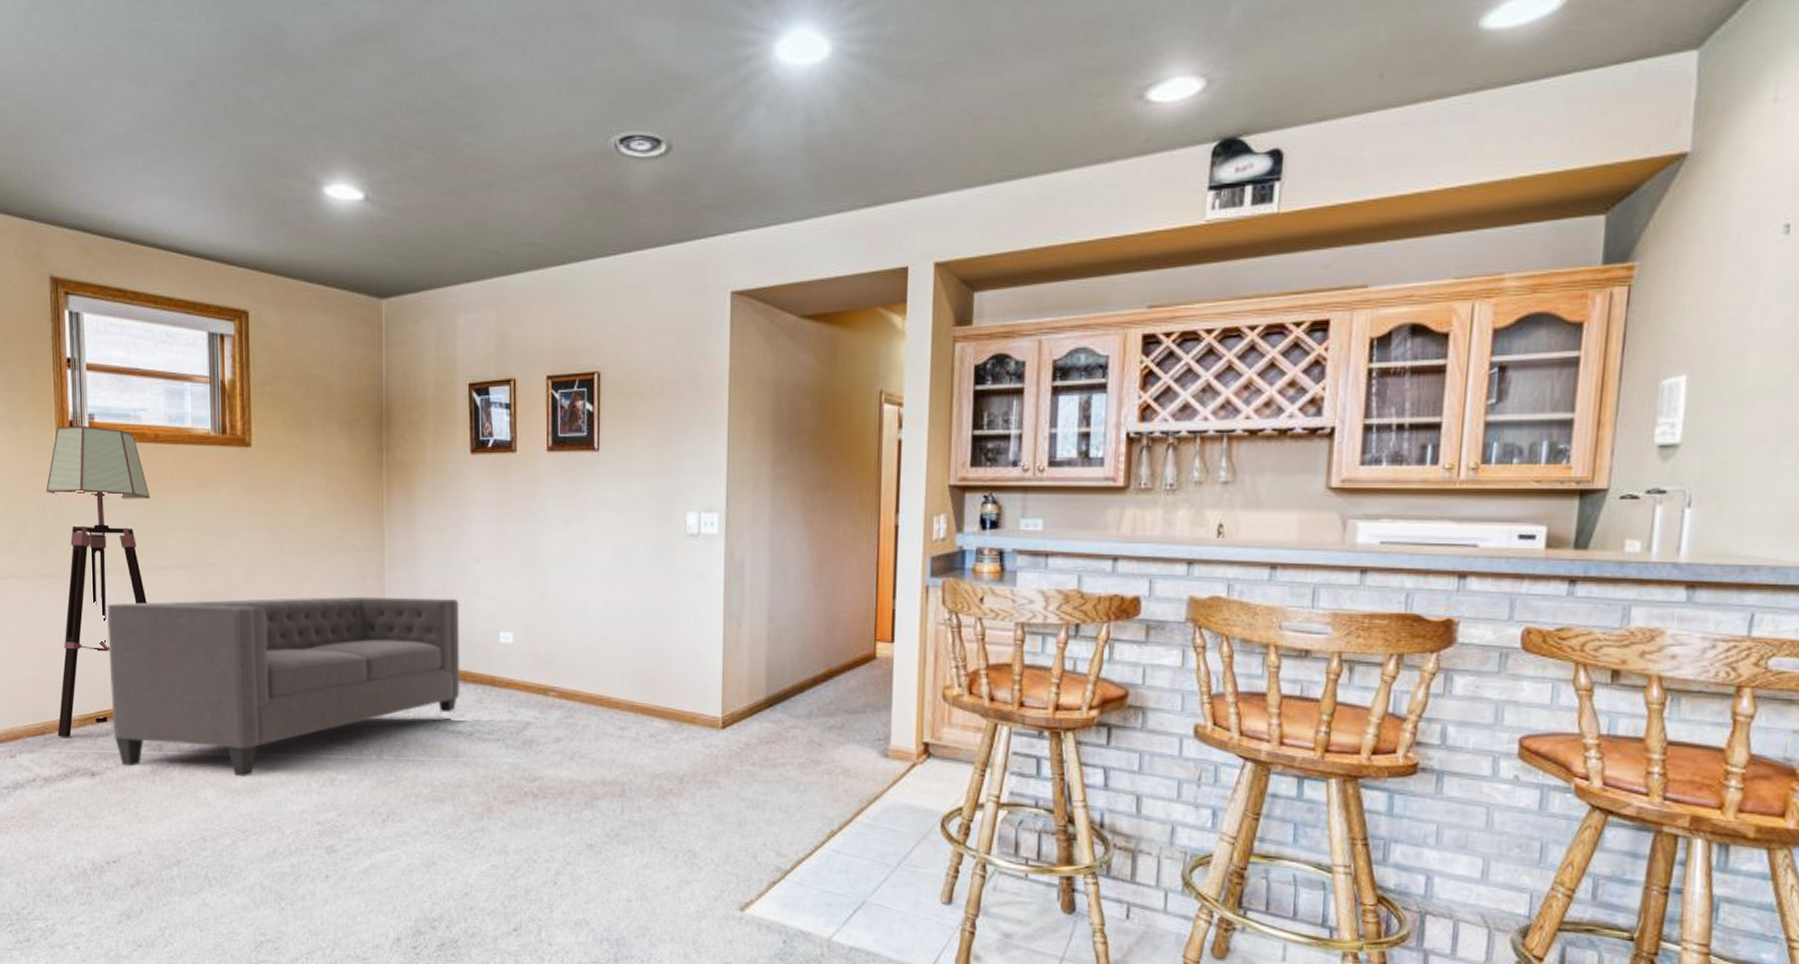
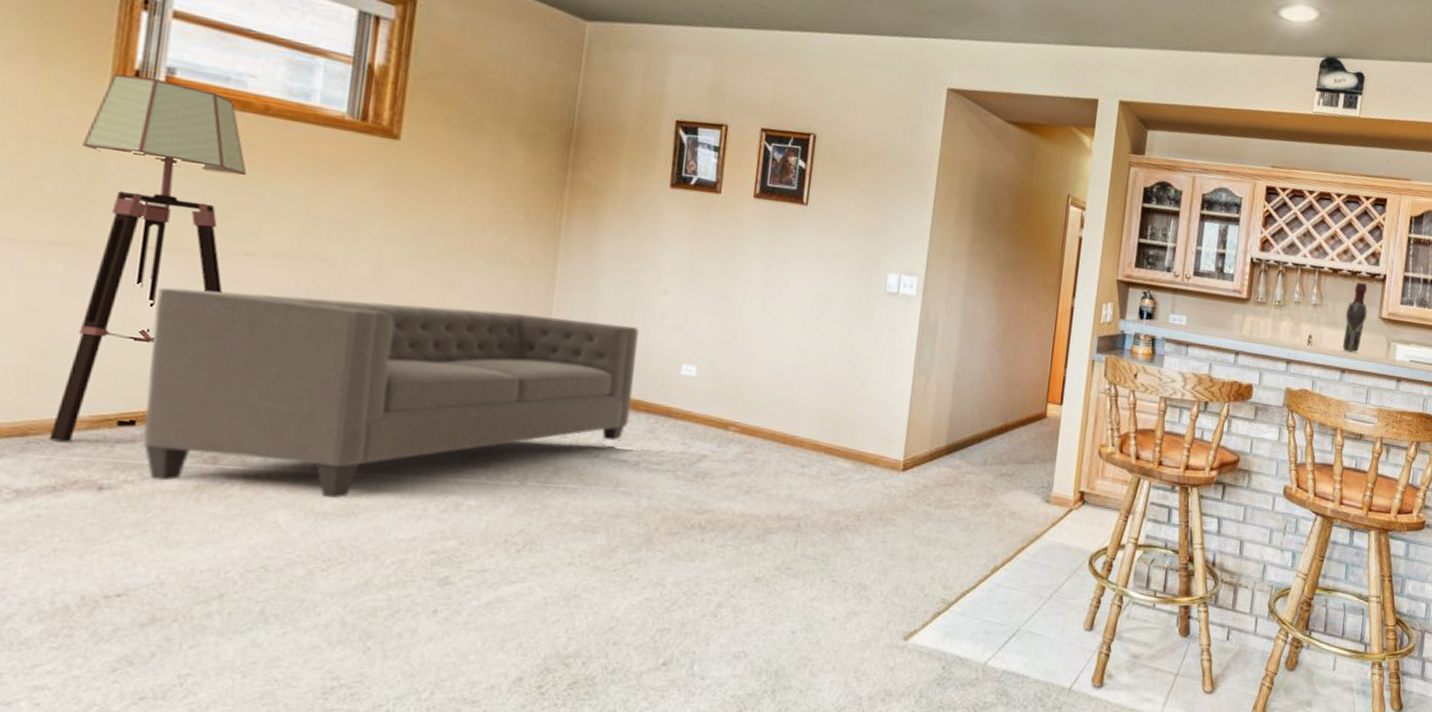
wine glass: none [1269,472,1309,542] -> present [1341,302,1368,355]
wine bottle: none [1271,442,1306,539] -> present [1343,282,1368,352]

